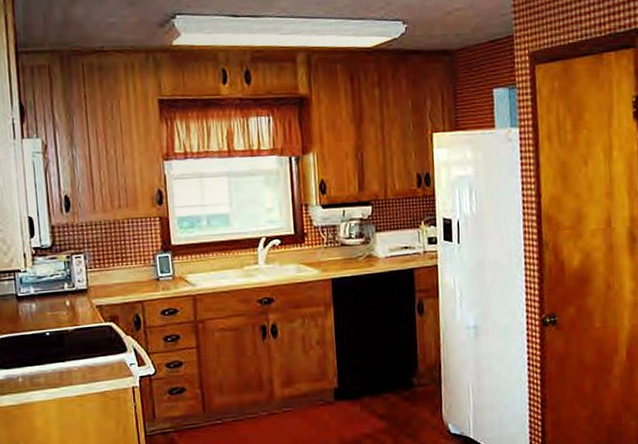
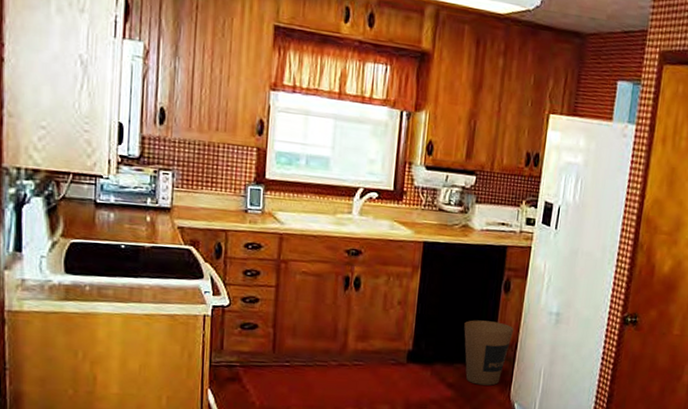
trash can: none [385,345,435,412] -> present [464,320,515,386]

